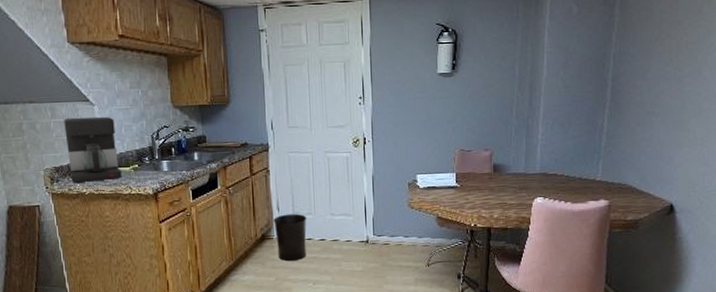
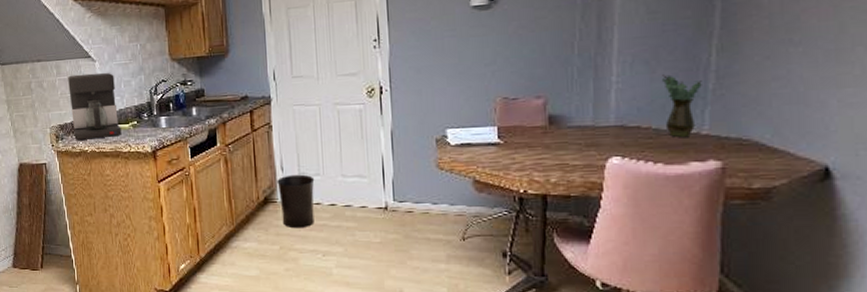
vase: none [572,135,598,183] -> present [662,74,702,138]

